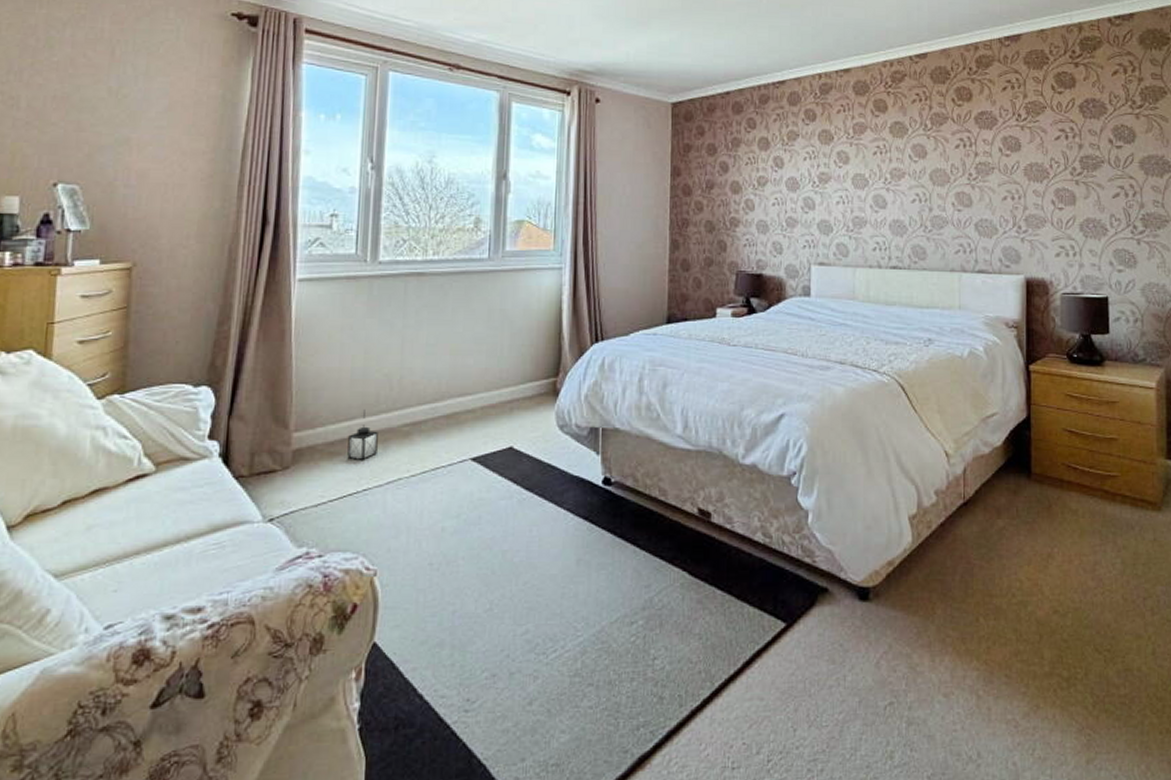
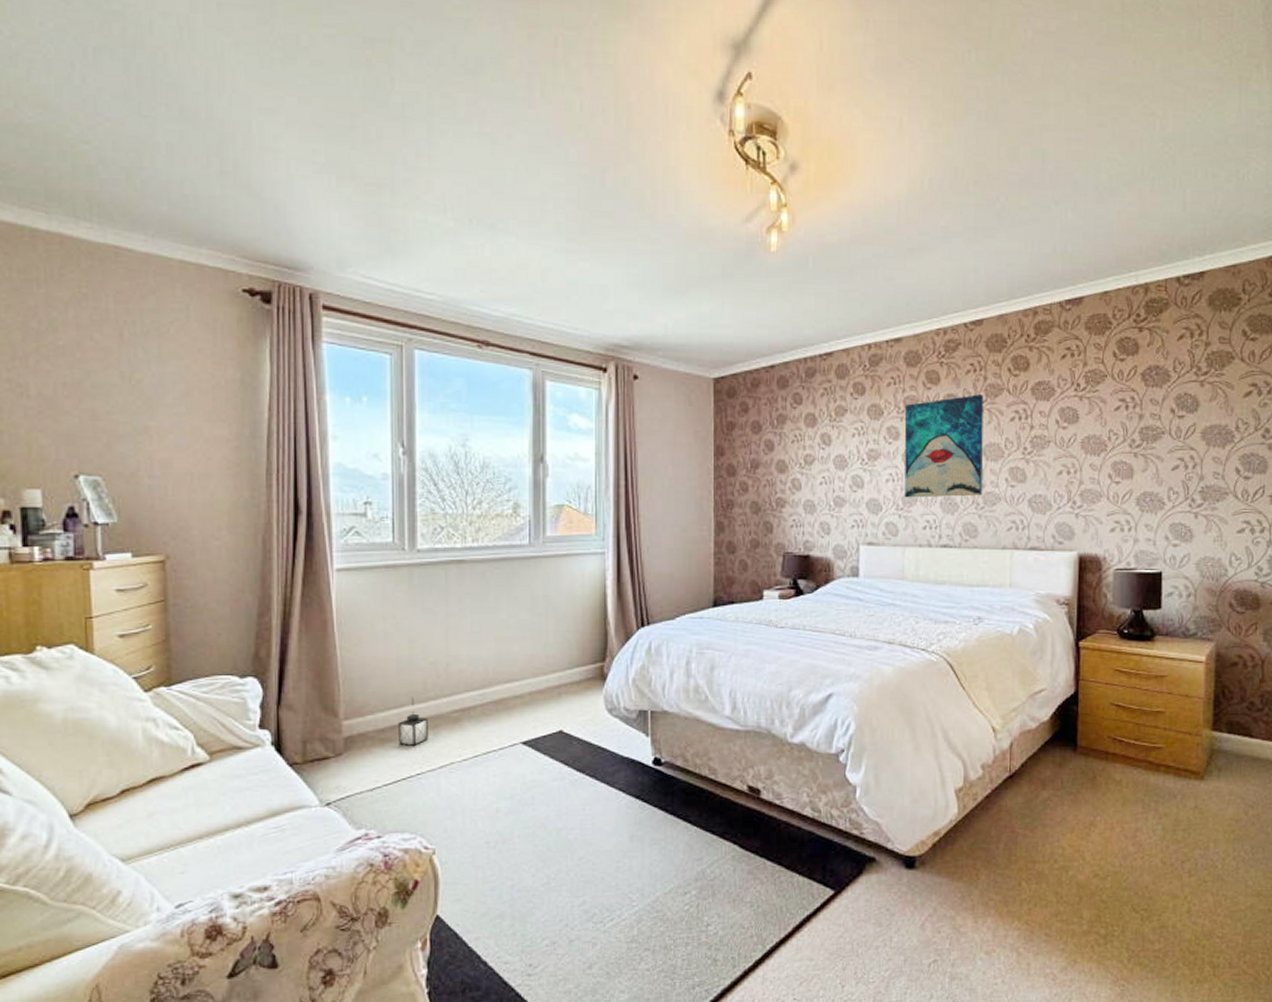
wall art: none [854,122,930,220] -> present [904,394,984,498]

